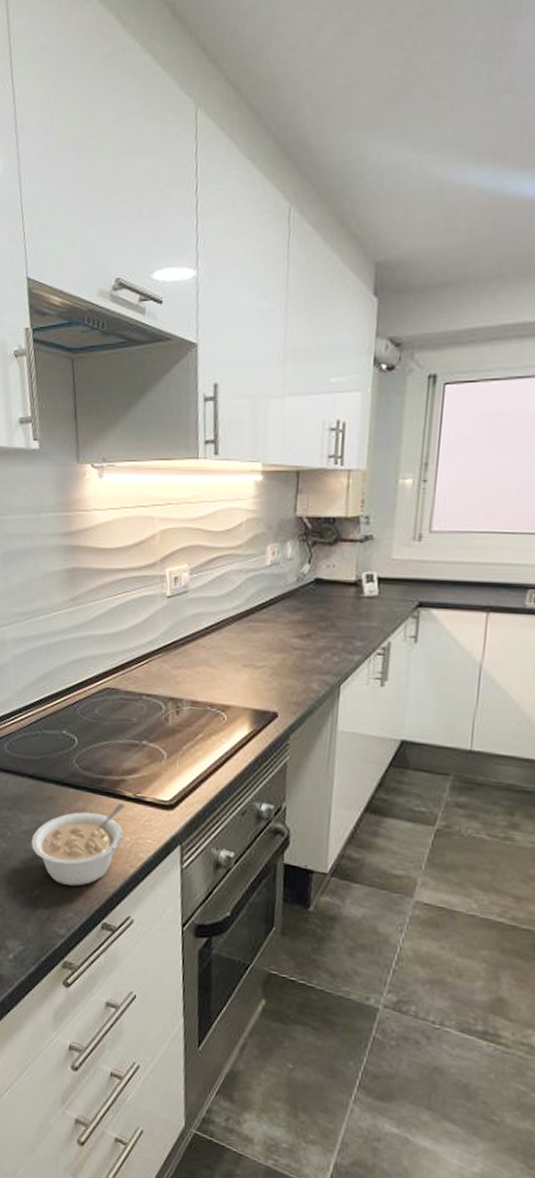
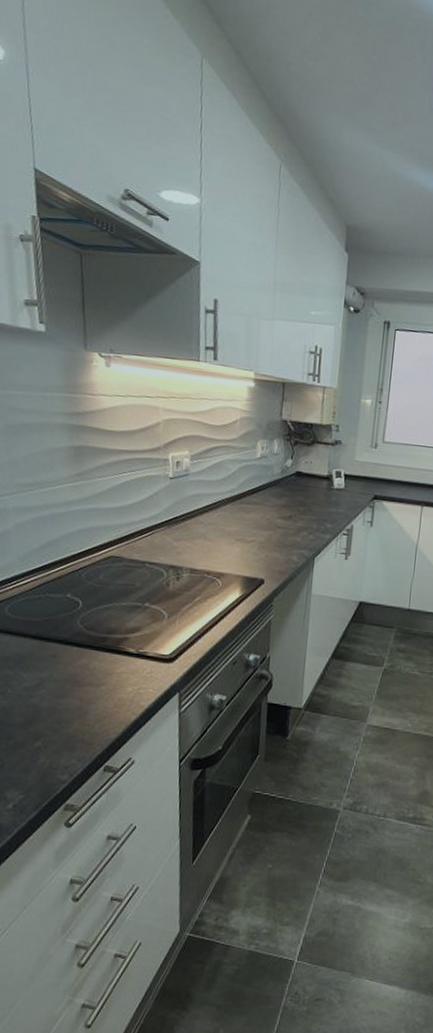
legume: present [31,803,126,886] -> none [33,659,128,735]

